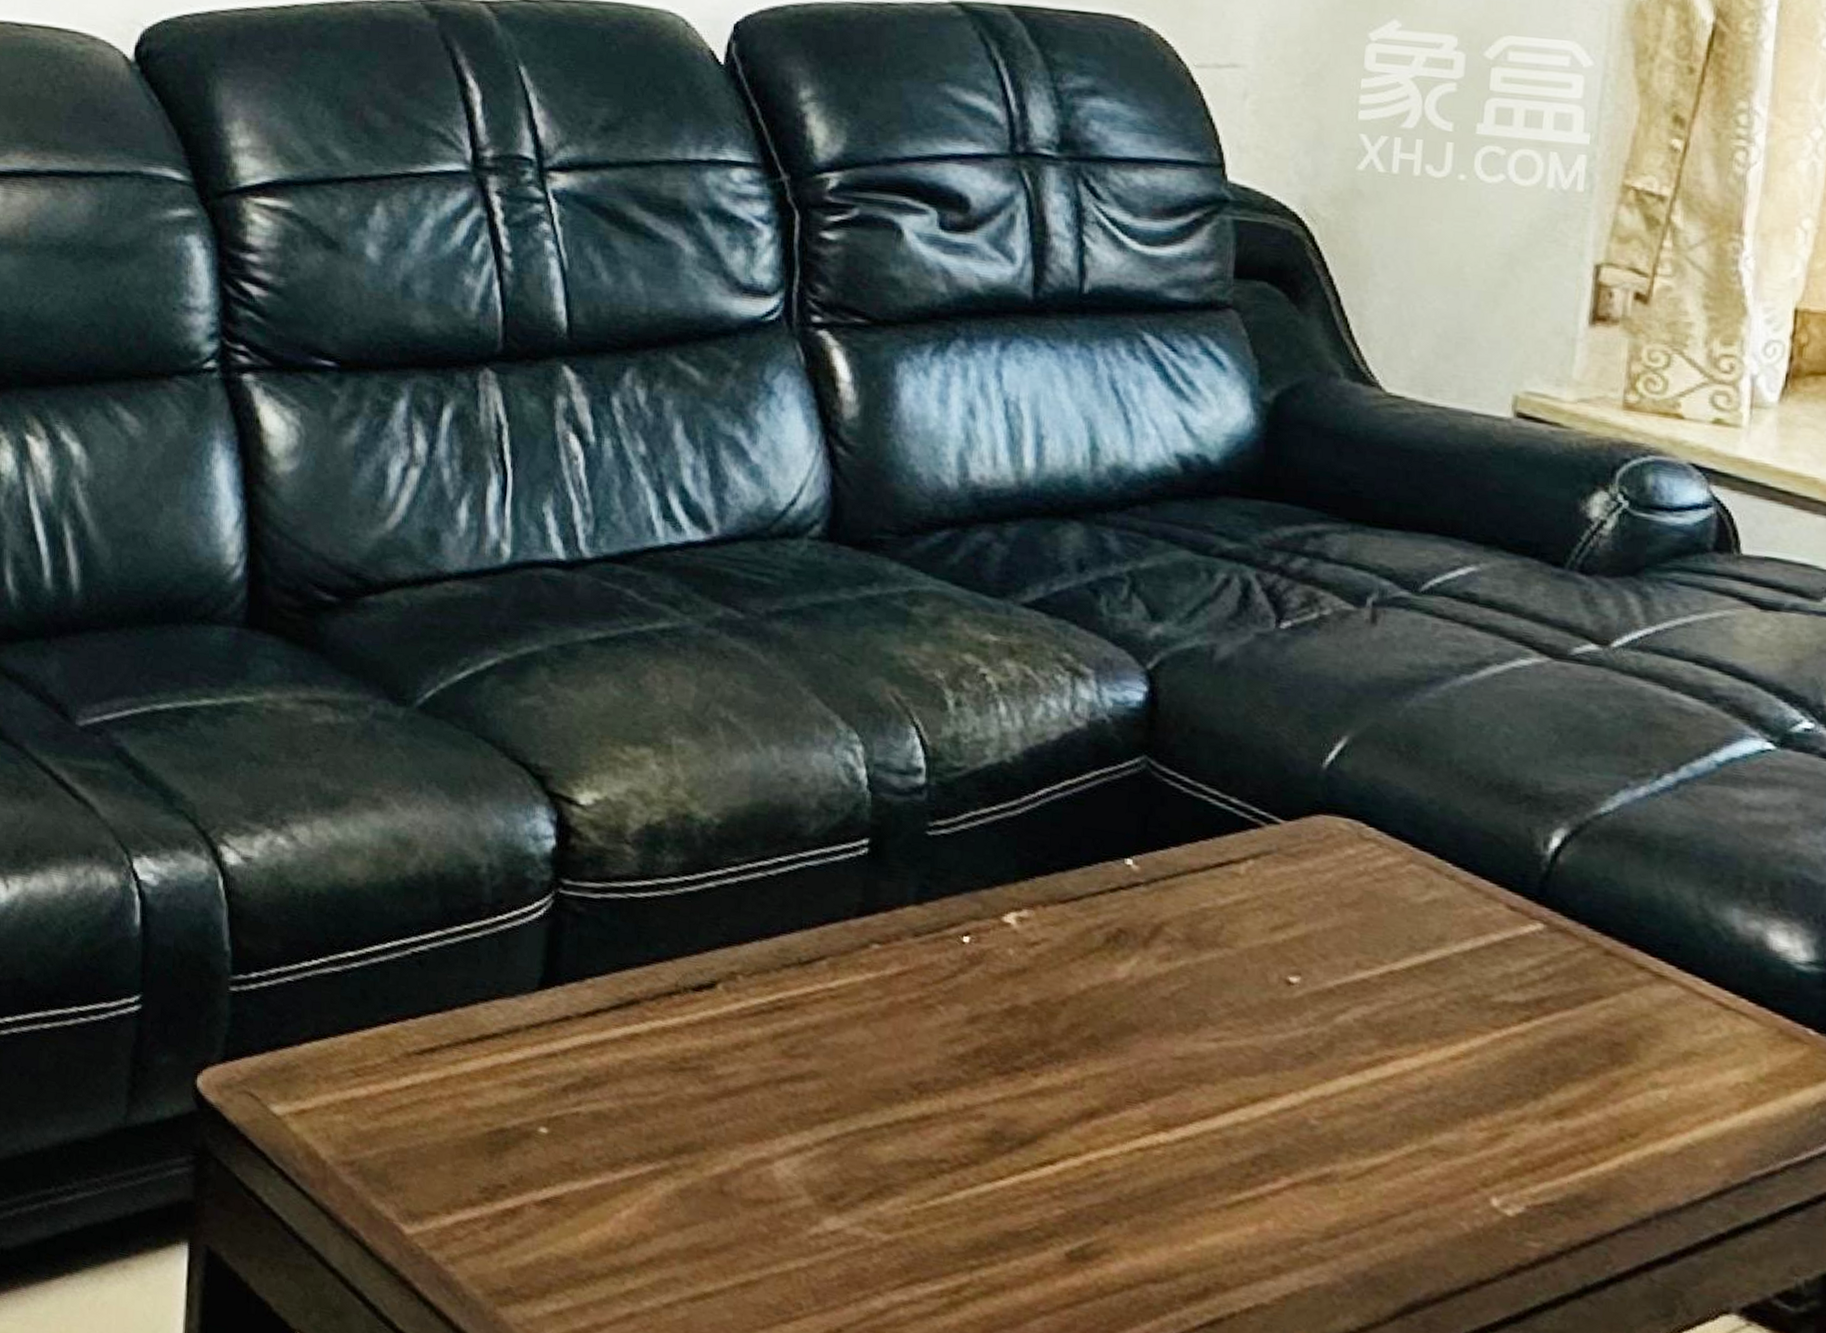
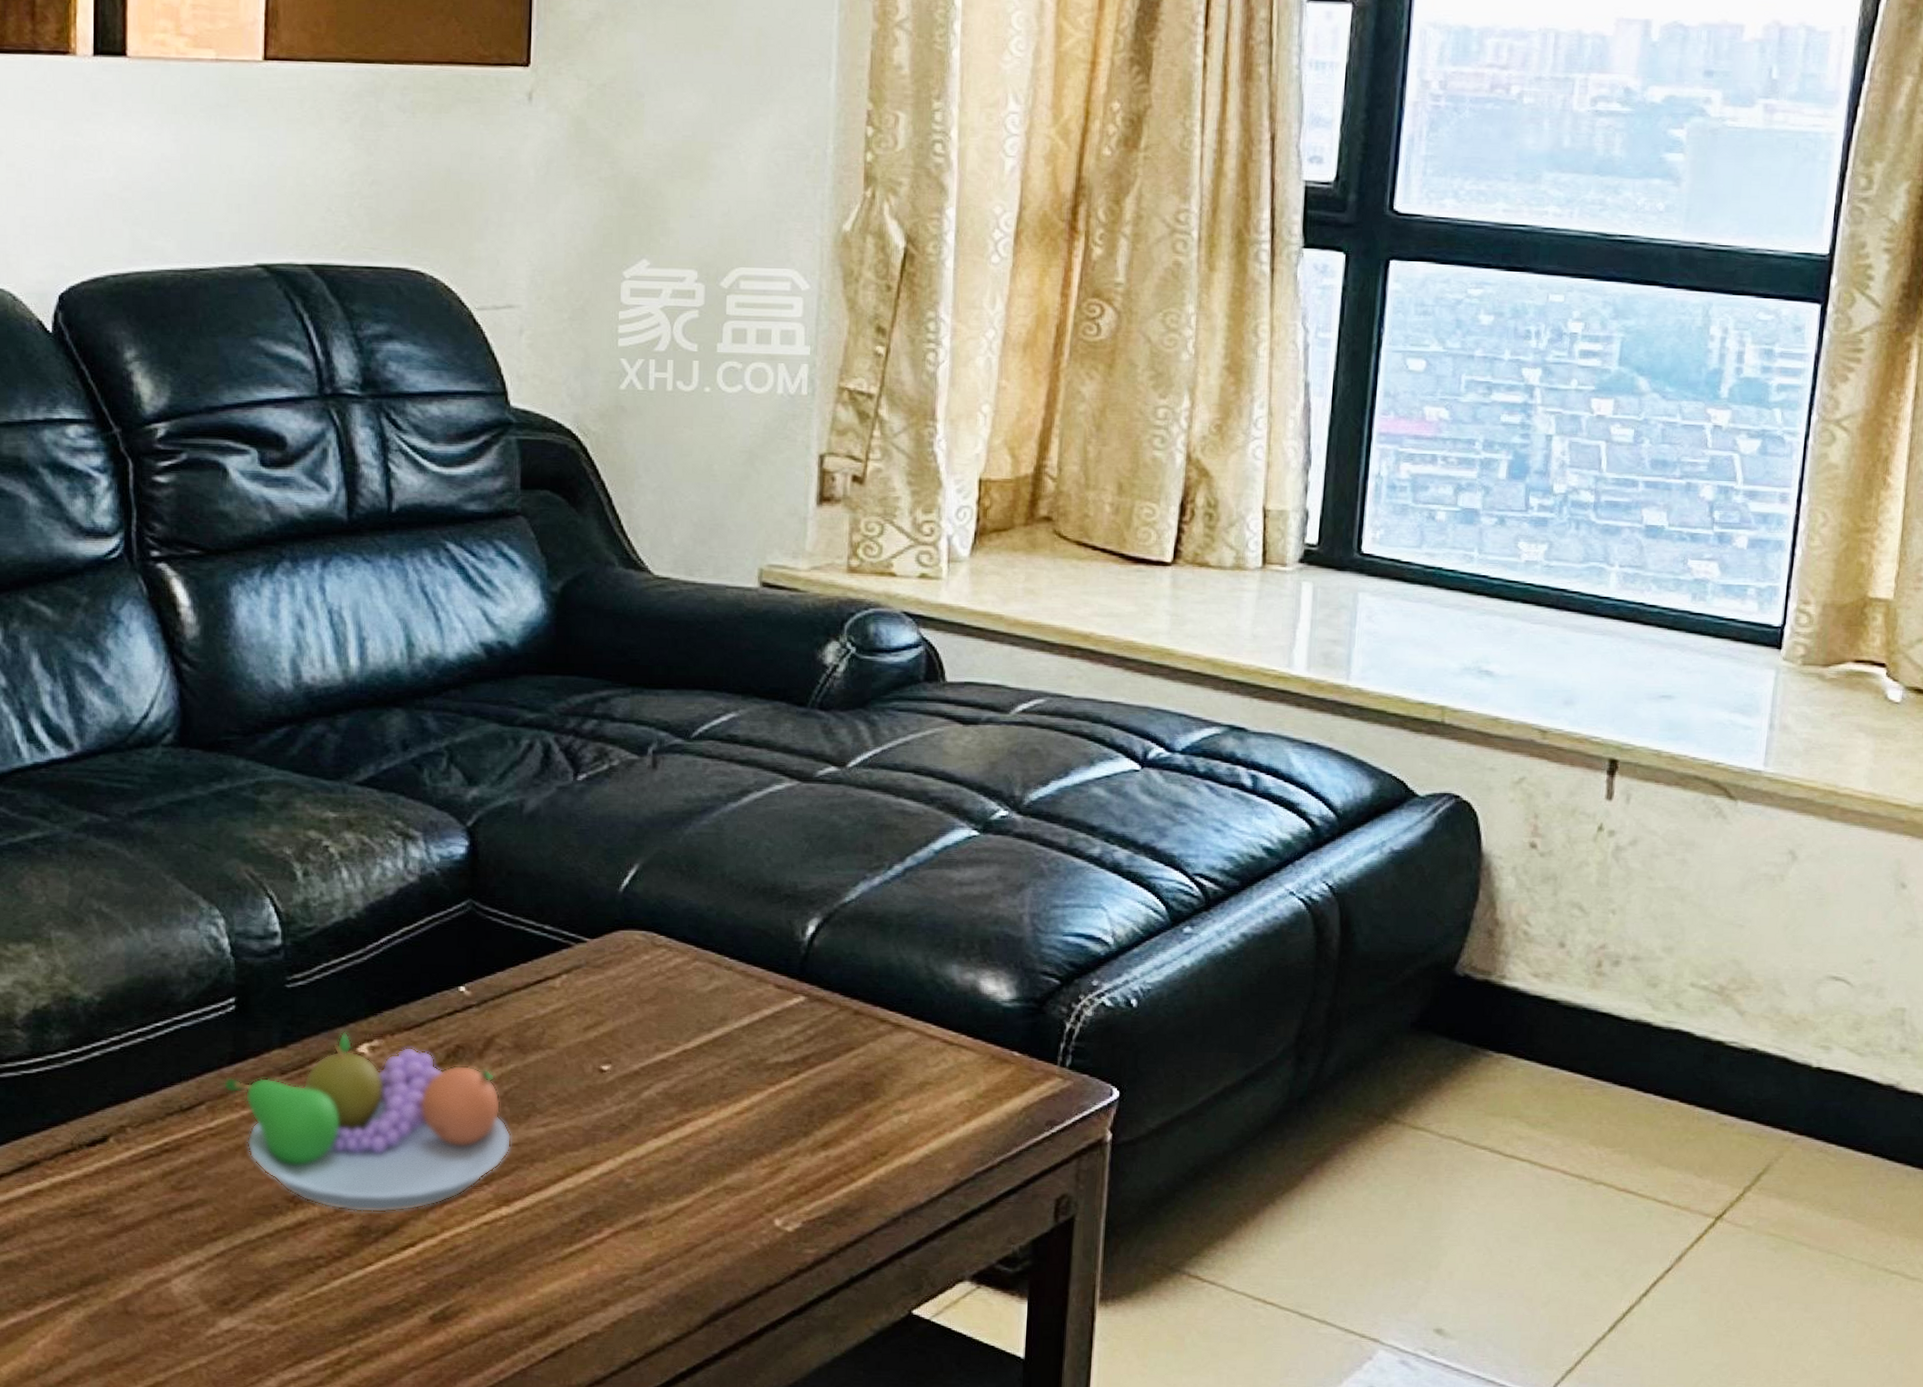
fruit bowl: none [848,895,1177,1121] -> present [223,1032,512,1213]

